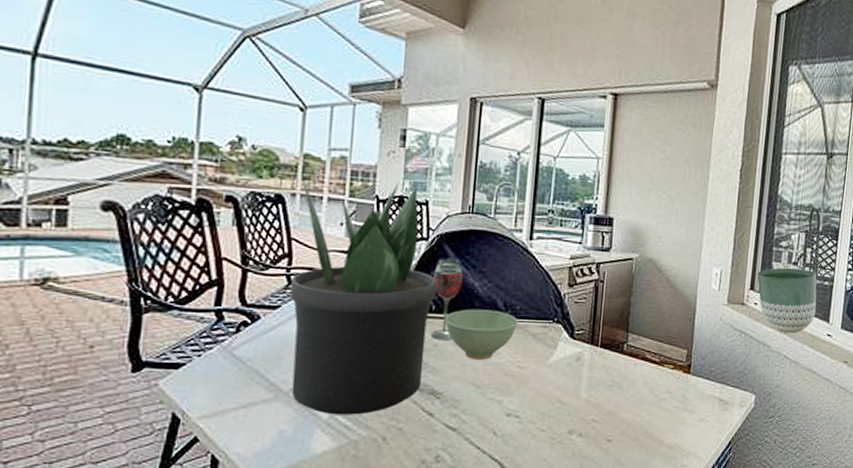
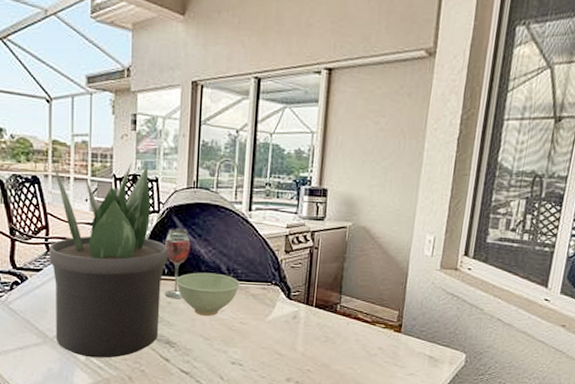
planter: present [756,267,817,334] -> none [471,234,537,298]

